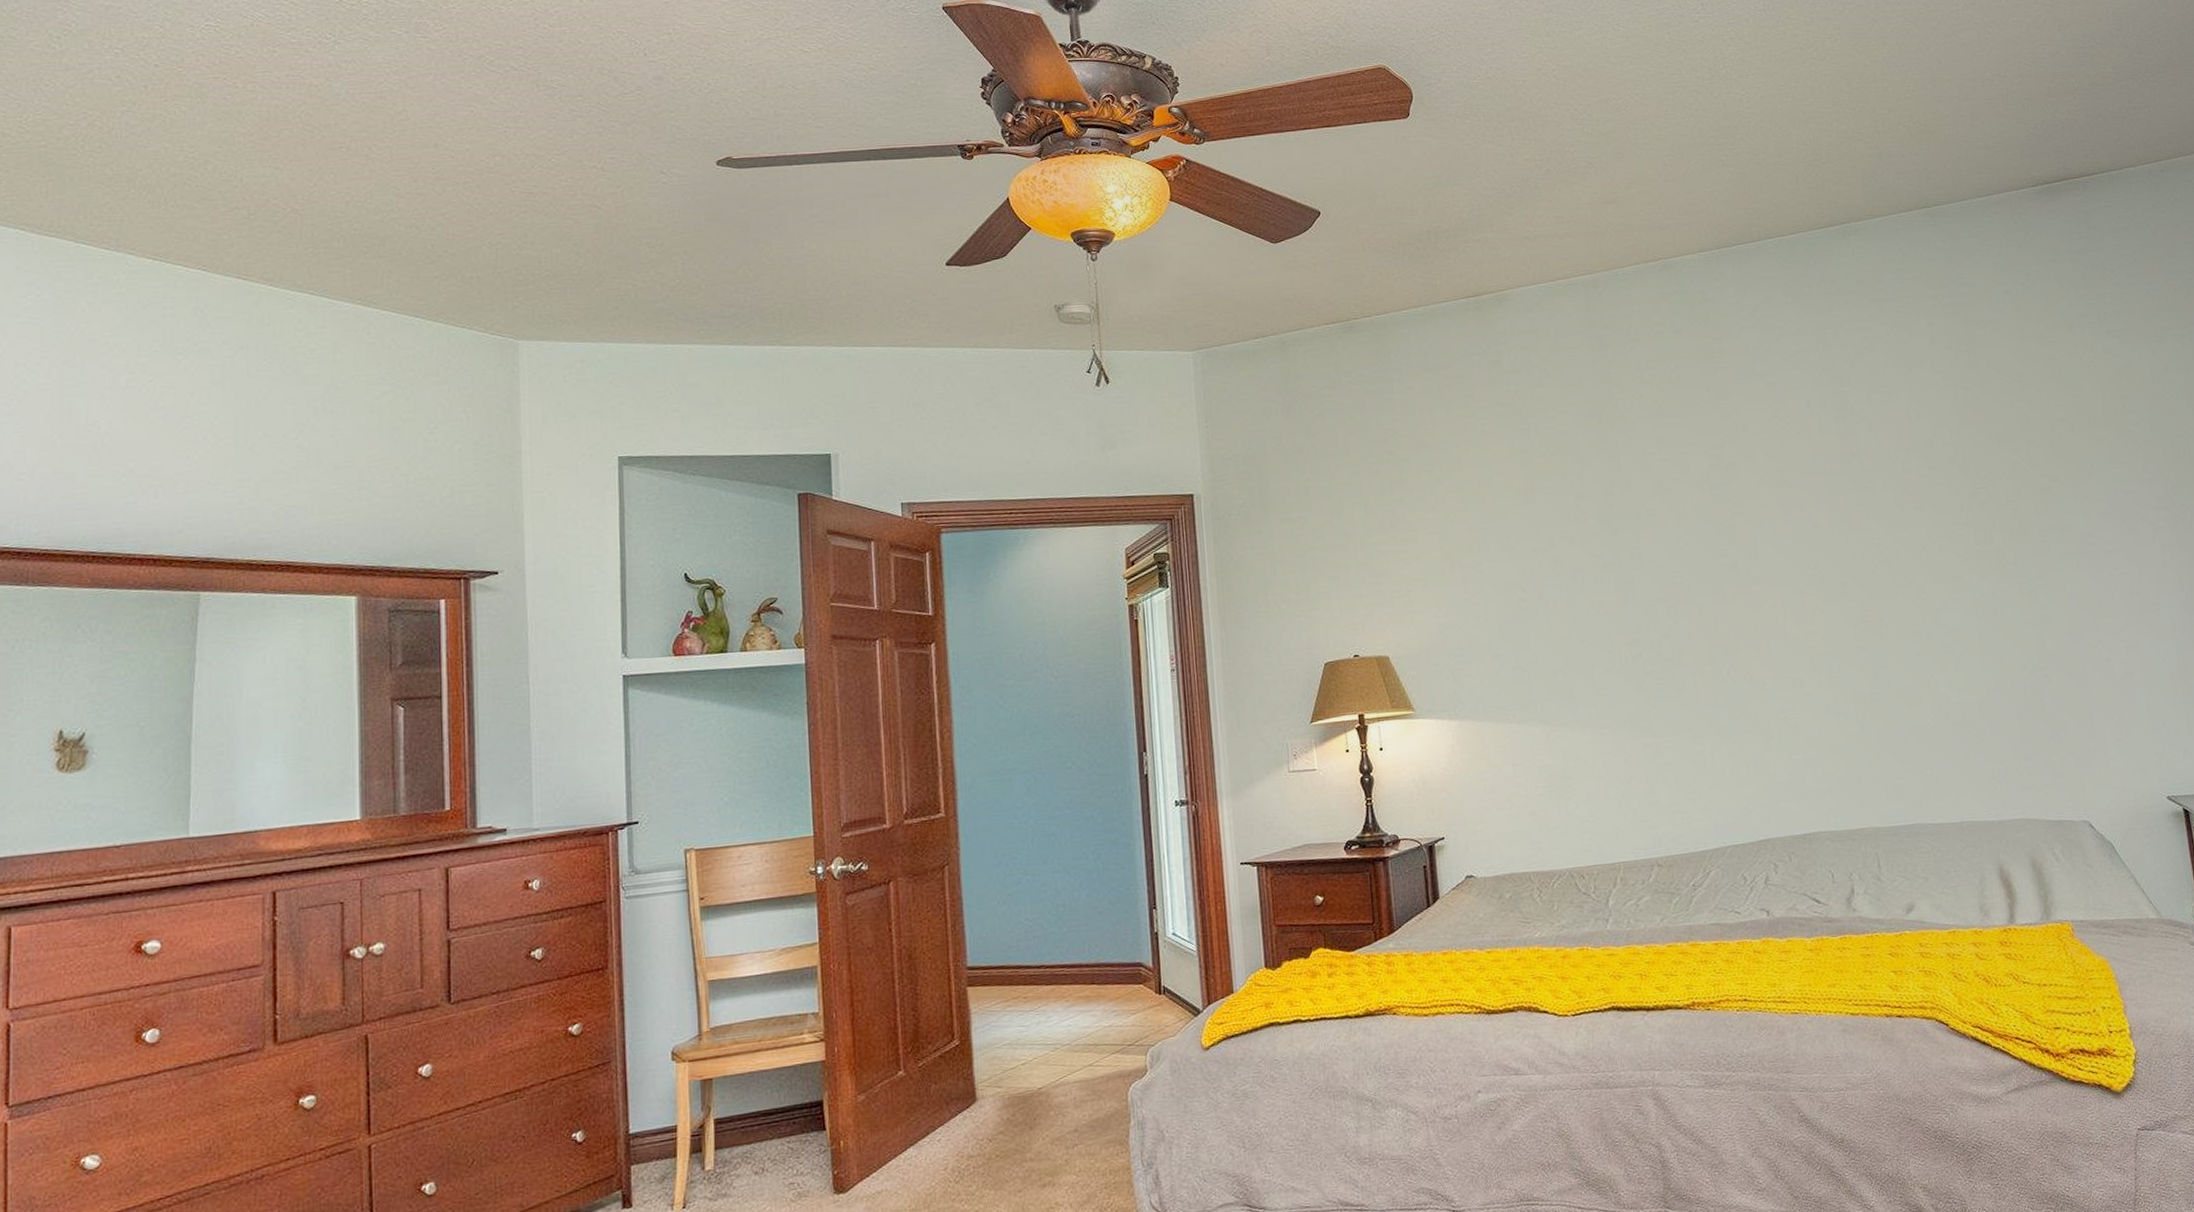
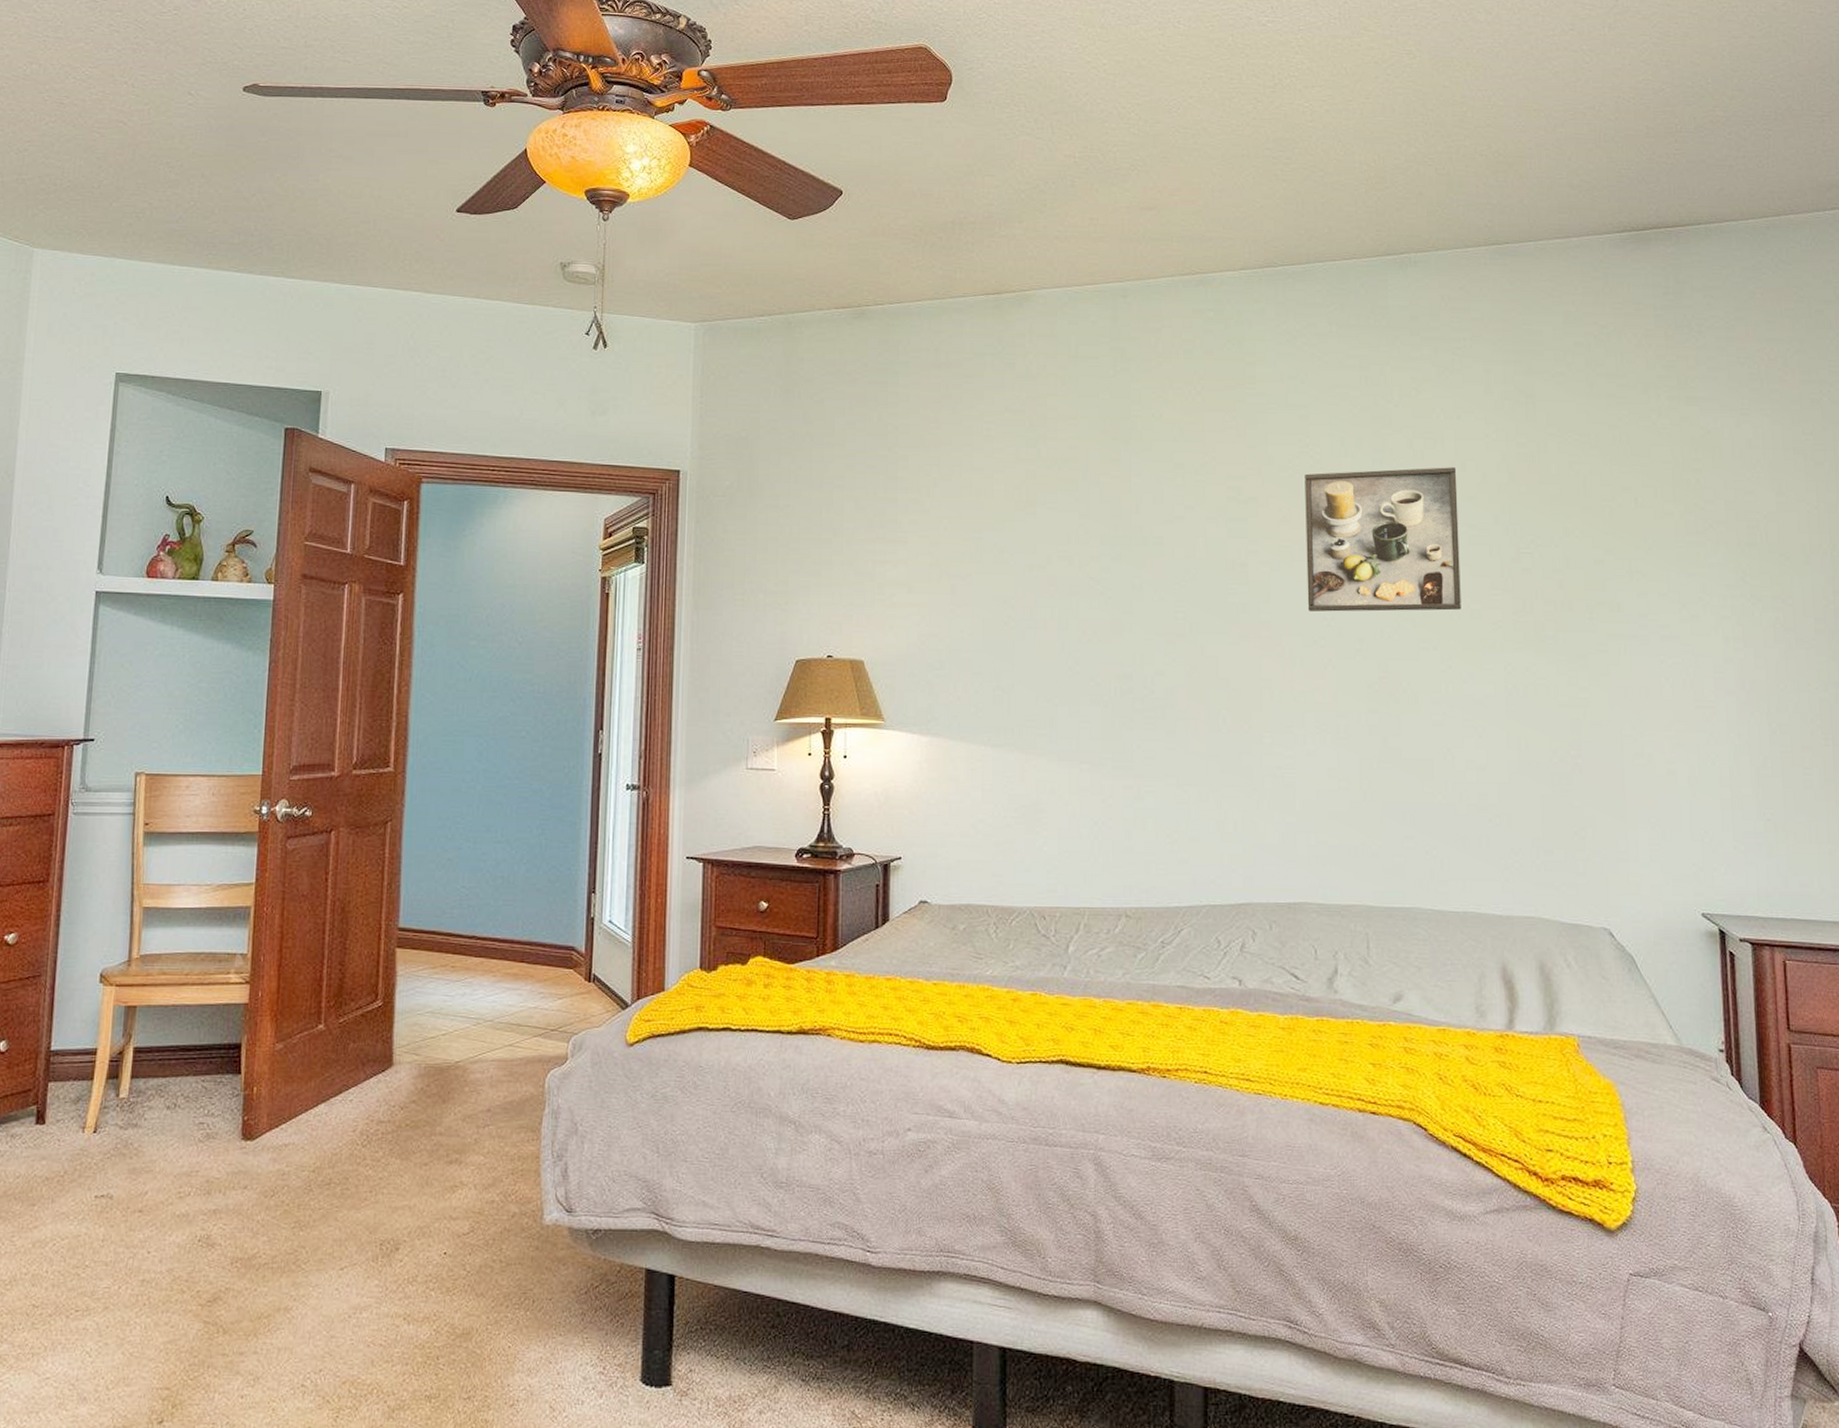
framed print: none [1777,416,1930,563] -> present [1305,467,1461,612]

